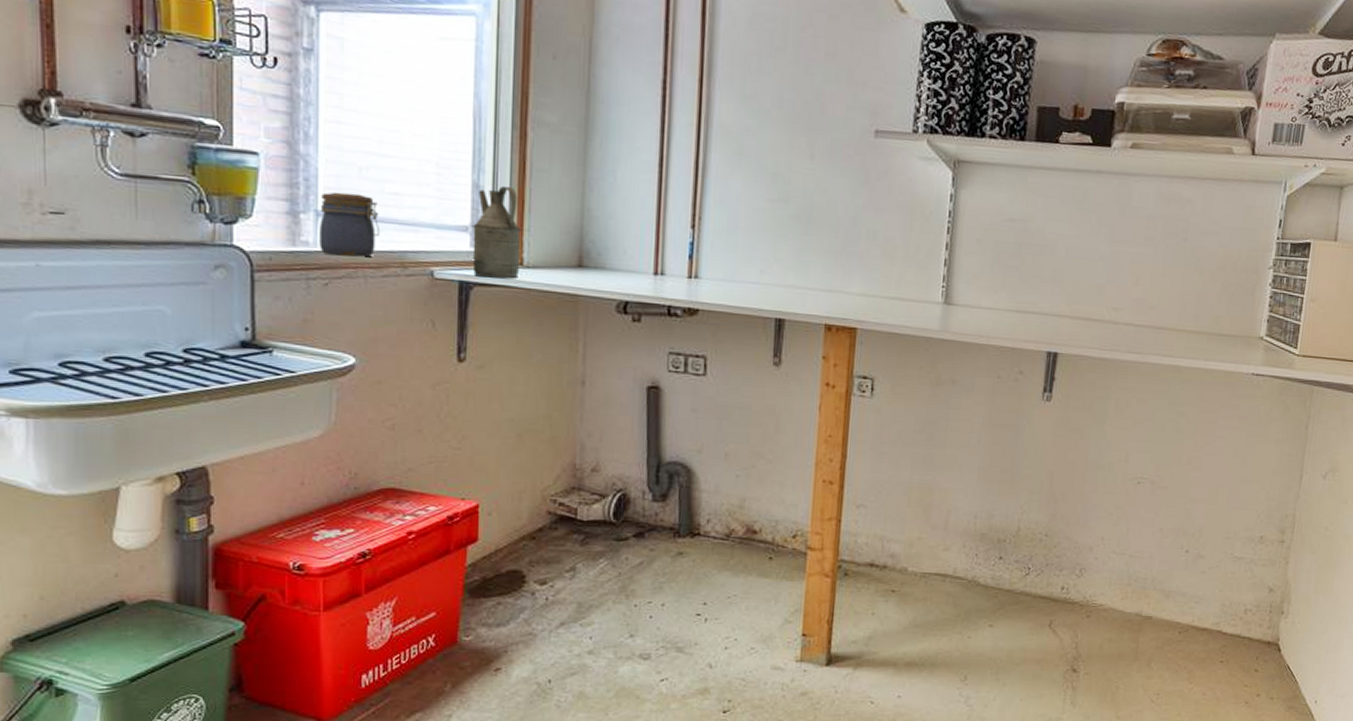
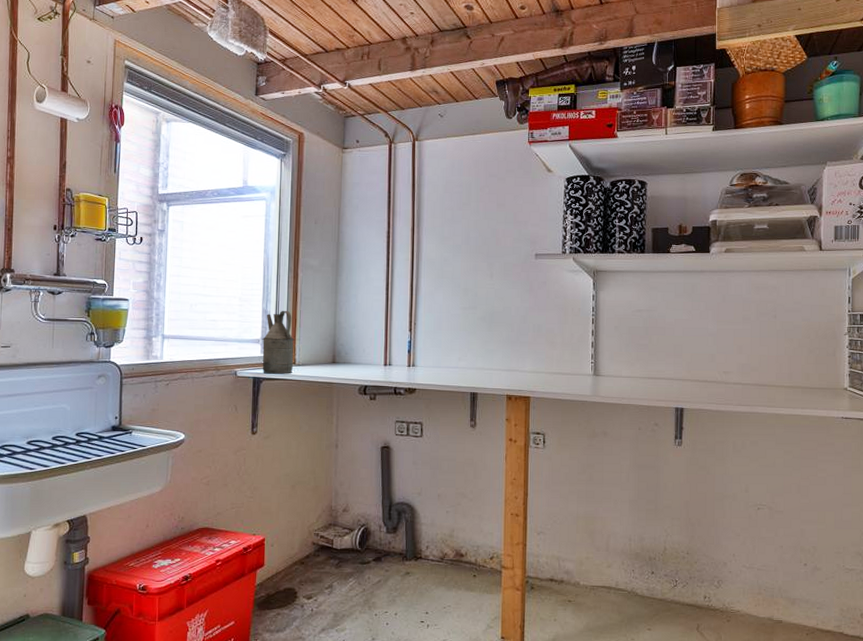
jar: present [319,192,381,258] -> none [164,322,203,365]

